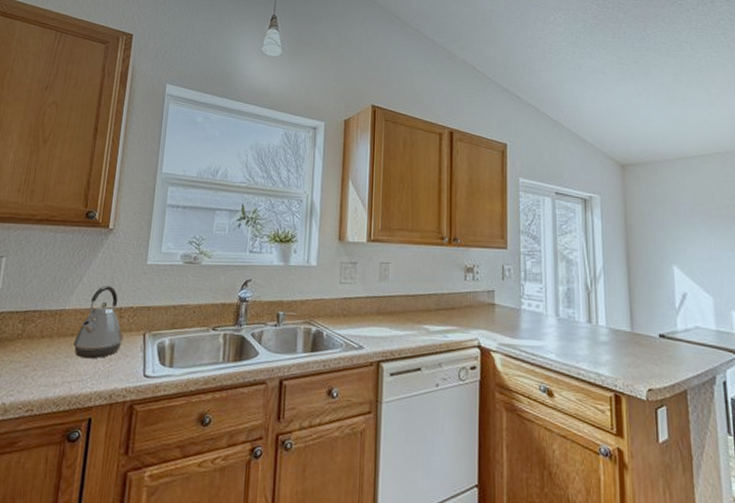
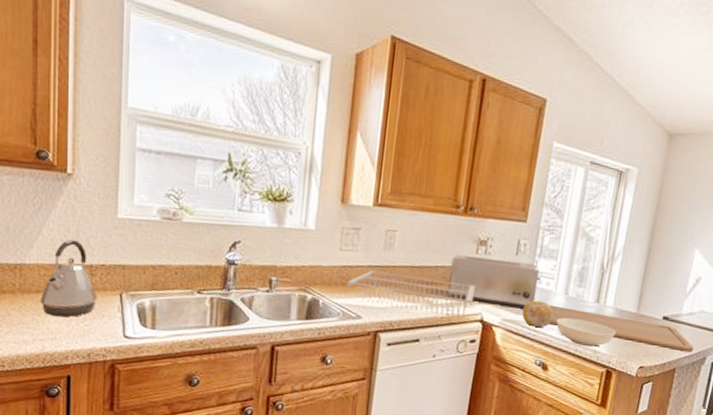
dish rack: none [348,301,468,344] -> present [346,270,475,318]
toaster: none [443,281,531,332] -> present [447,254,542,309]
fruit: none [518,323,549,352] -> present [522,300,554,328]
chopping board: none [543,327,700,371] -> present [549,304,694,352]
bowl: none [553,340,615,370] -> present [556,318,616,348]

